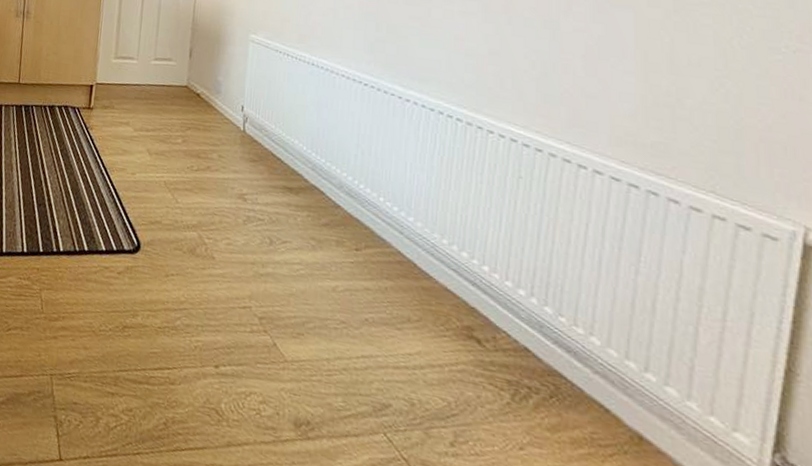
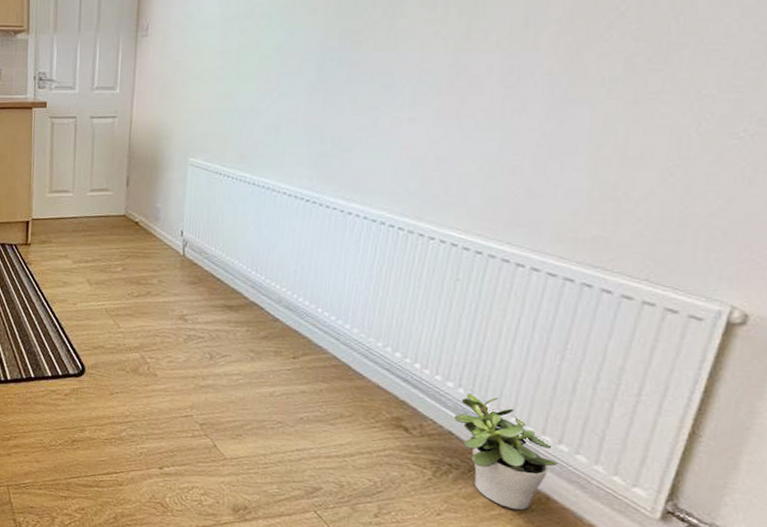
potted plant: none [528,304,647,451] -> present [453,393,559,511]

